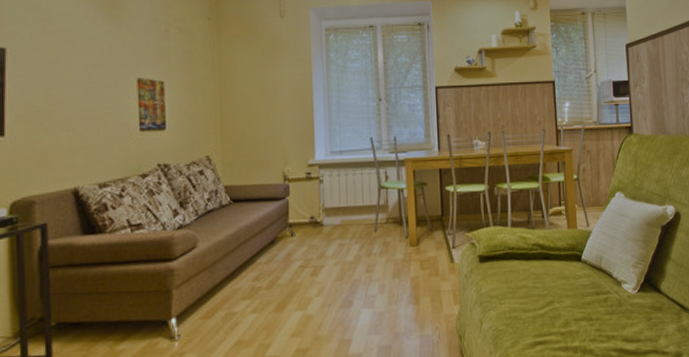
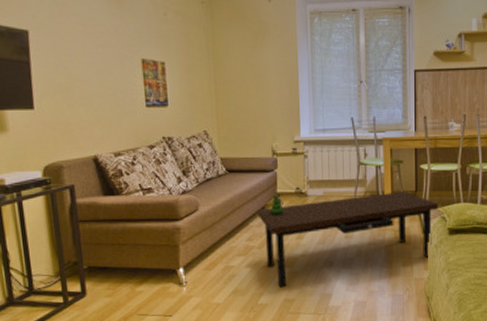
coffee table: none [266,216,468,336] -> present [257,191,439,288]

